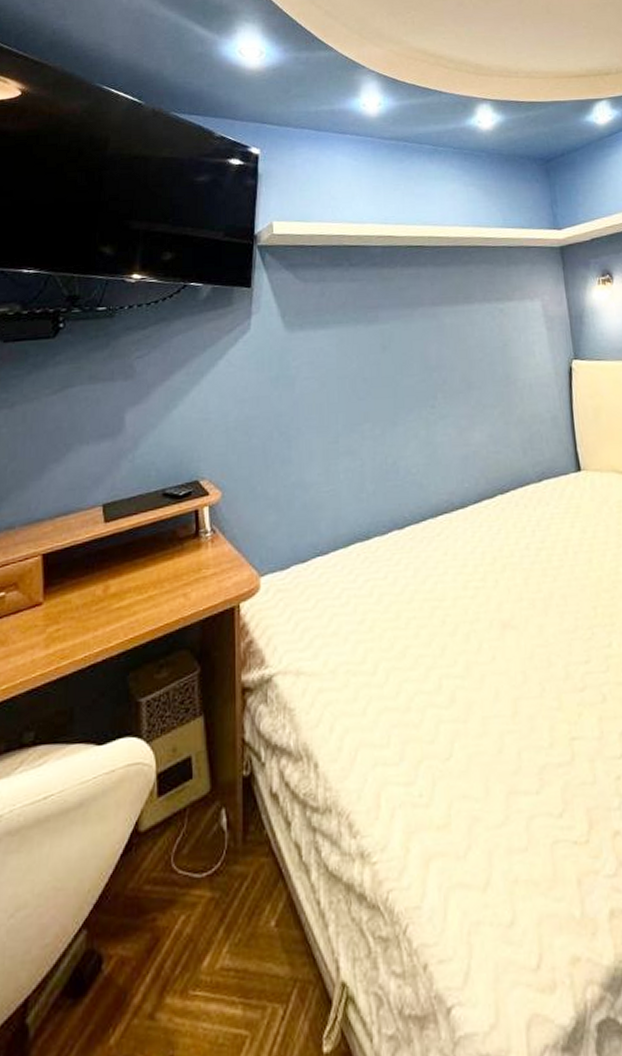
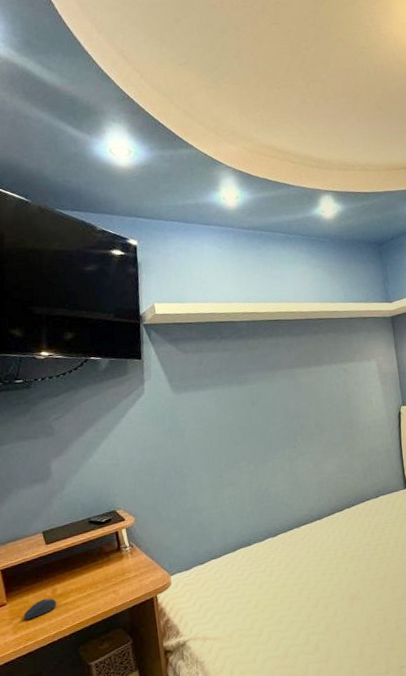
computer mouse: none [62,598,107,628] -> present [23,598,57,620]

